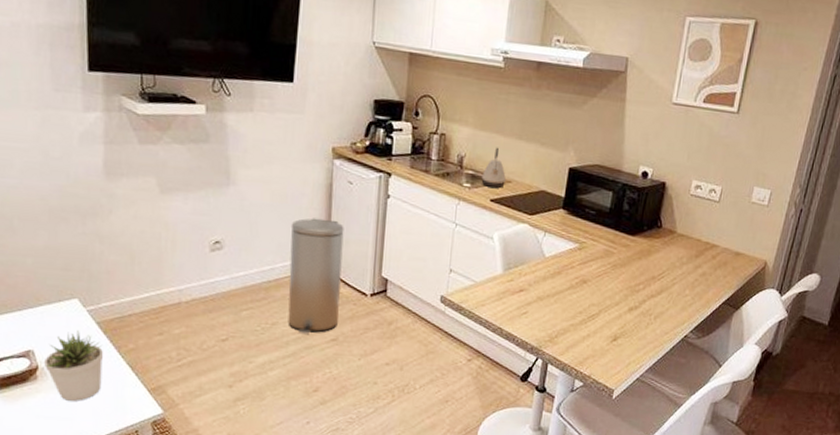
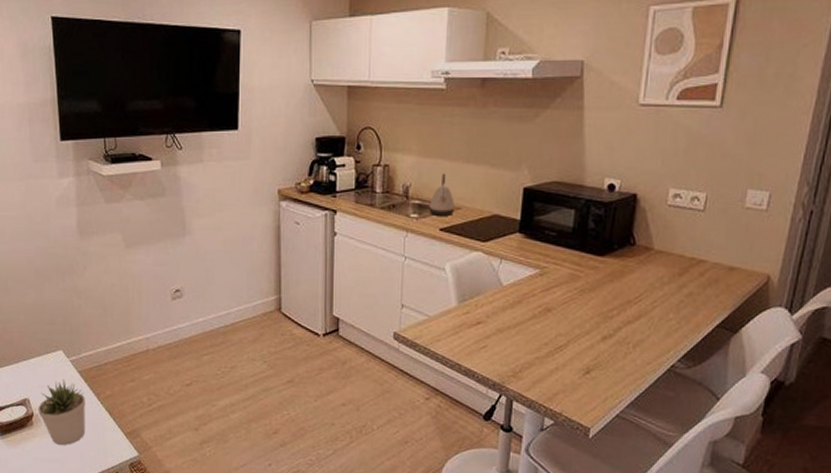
pedal bin: present [288,218,344,334] -> none [243,261,294,376]

